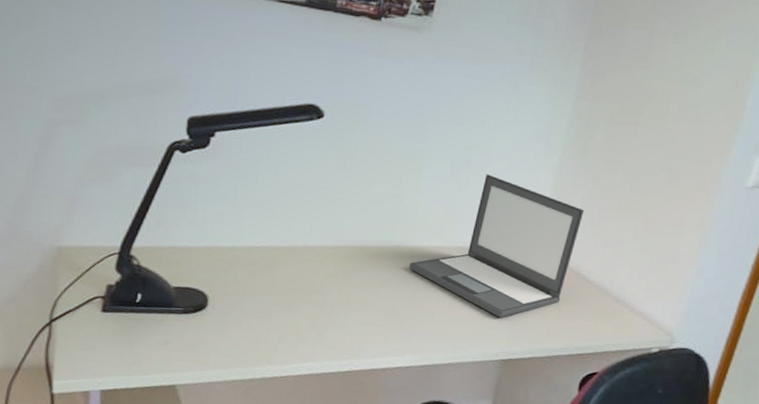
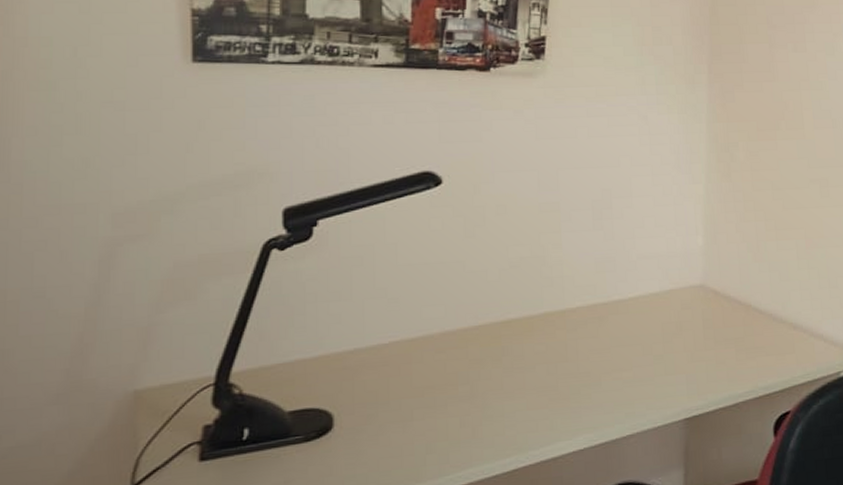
laptop: present [409,174,585,318] -> none [564,216,741,371]

